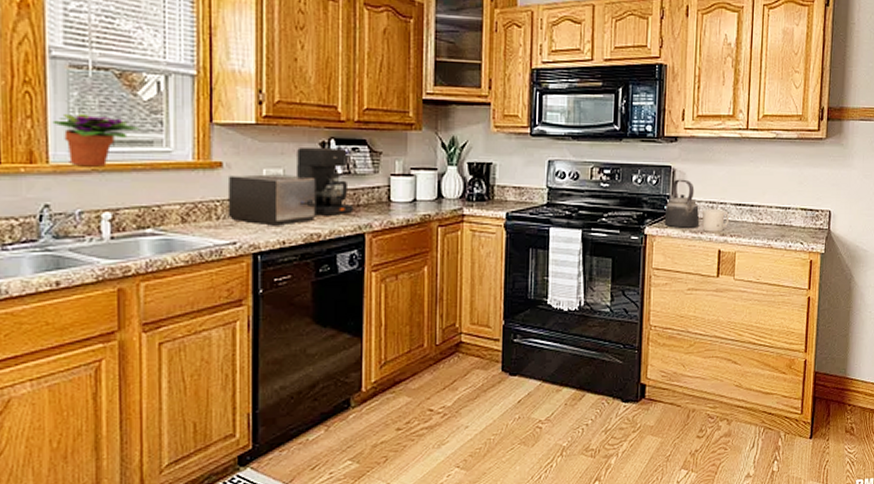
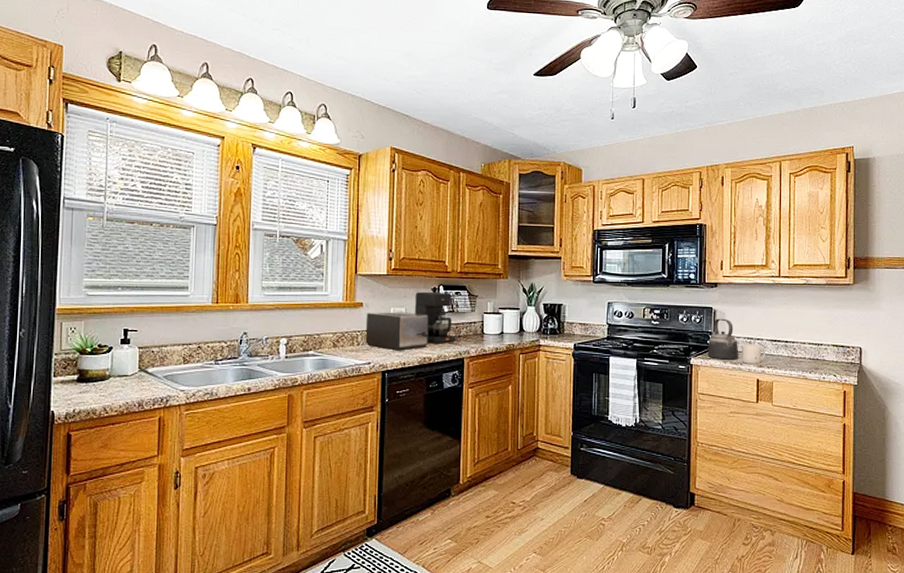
potted flower: present [52,113,140,167] -> none [251,268,308,306]

